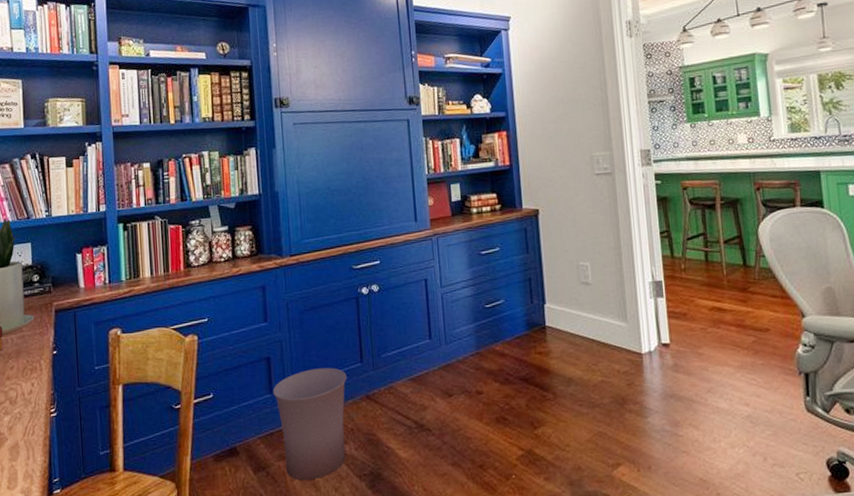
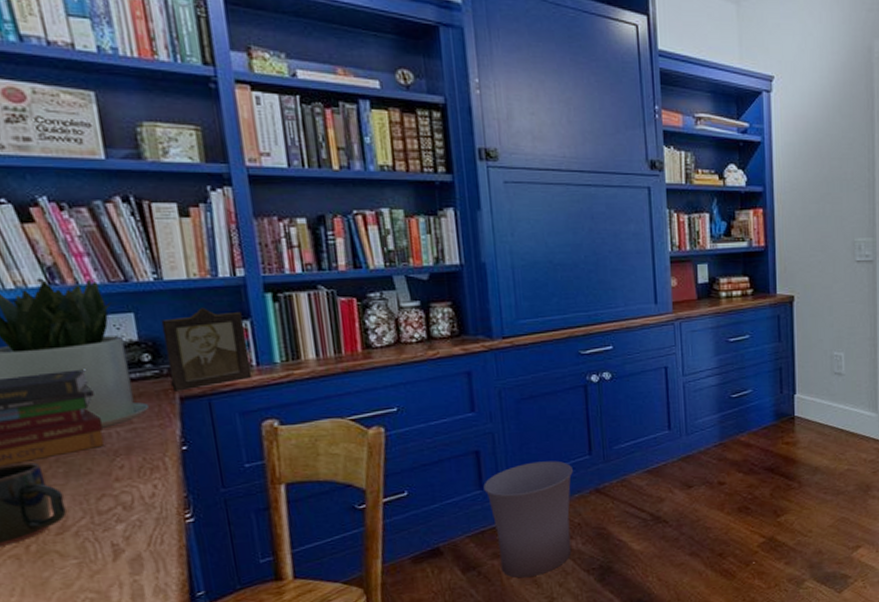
photo frame: none [48,237,105,305] -> present [161,307,252,392]

